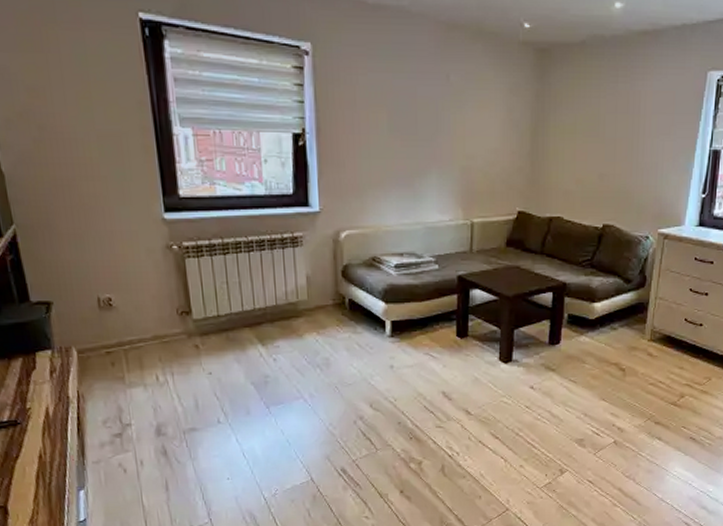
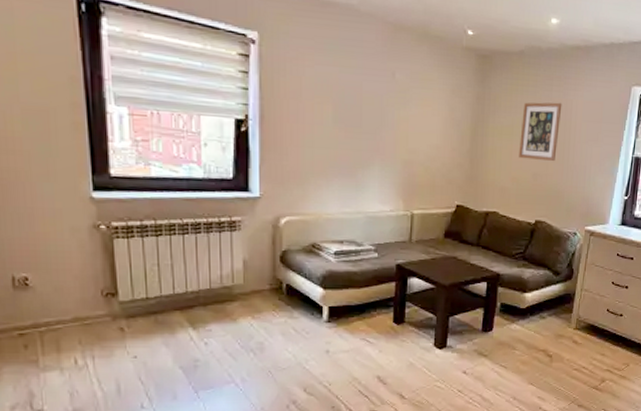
wall art: none [583,94,629,160] -> present [519,102,562,162]

